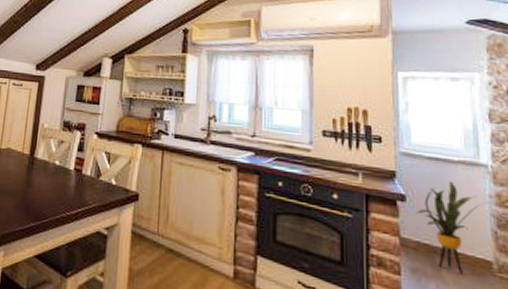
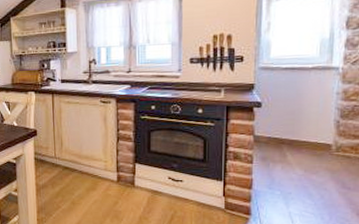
house plant: present [417,181,490,275] -> none [270,85,337,157]

